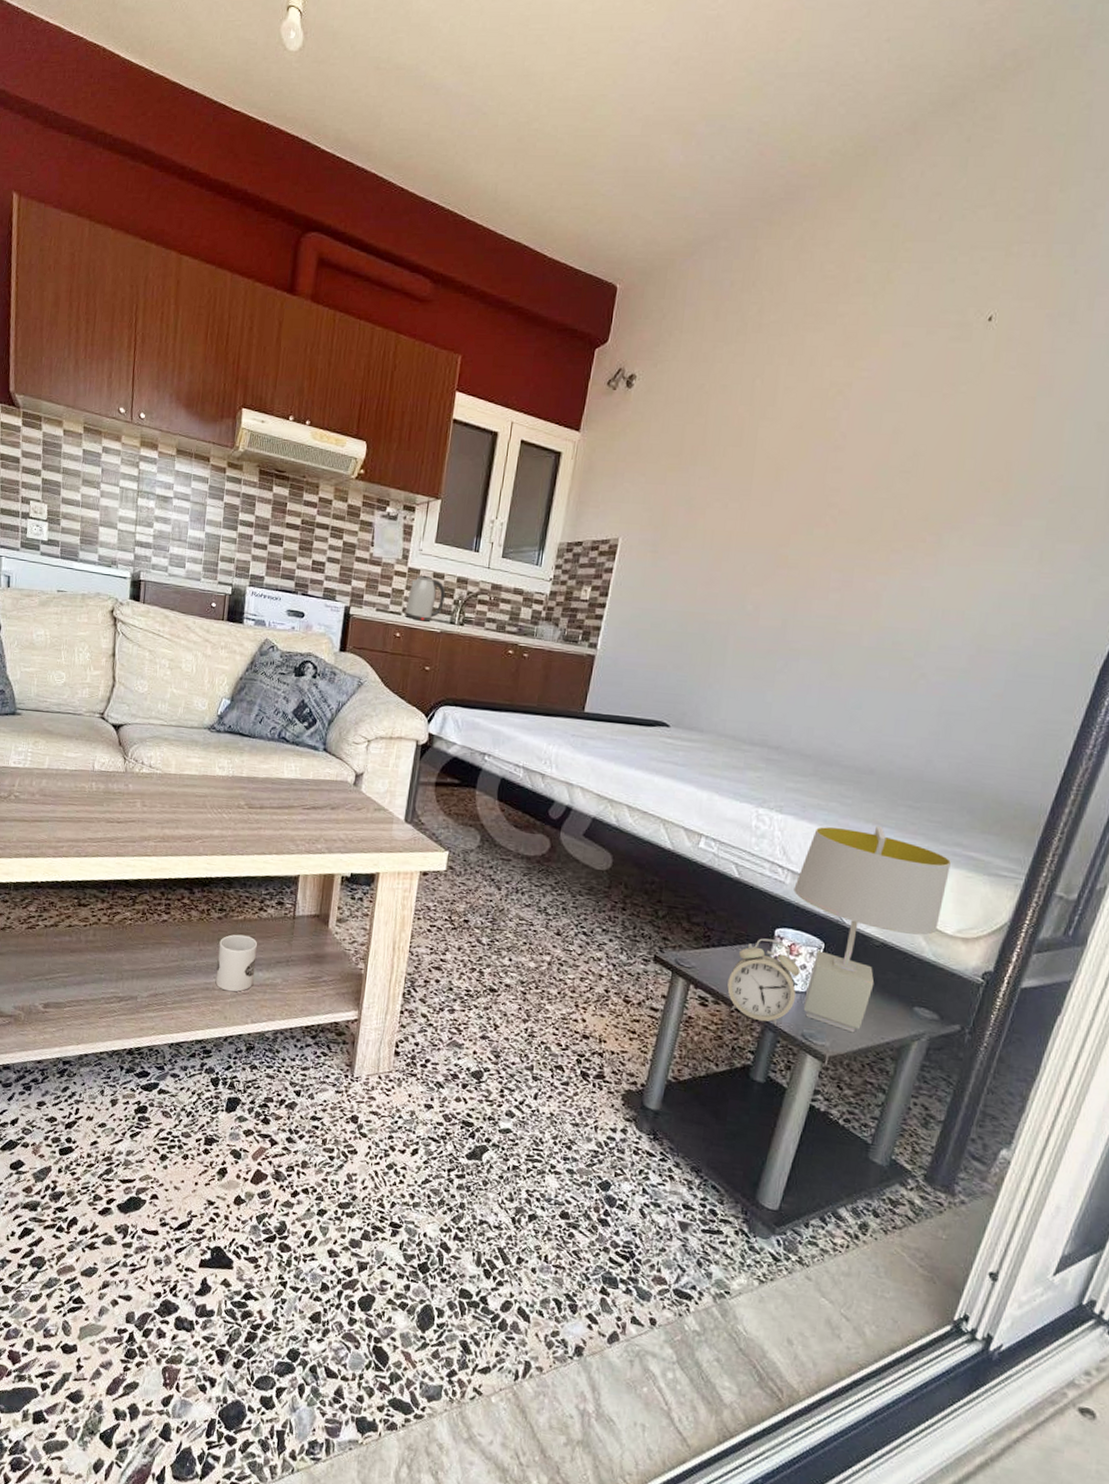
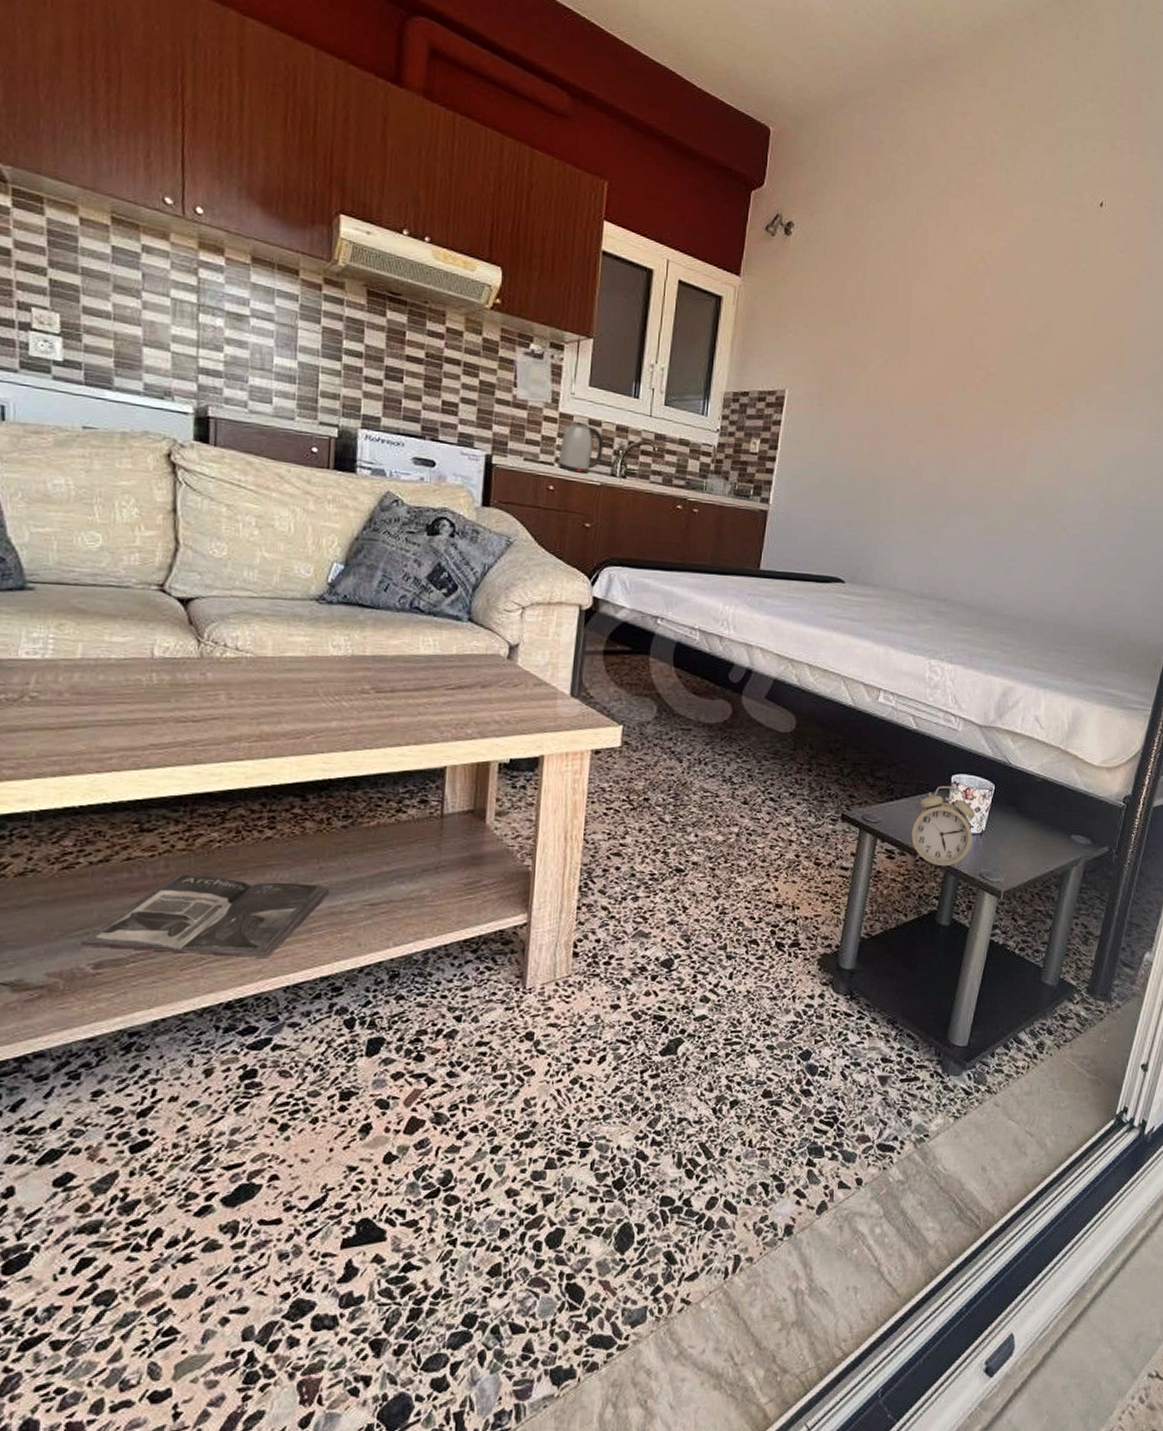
magazine: none [36,942,206,1019] -> present [81,874,330,959]
mug: present [215,934,258,992] -> none [343,843,397,913]
table lamp: present [794,826,951,1033] -> none [966,670,1094,867]

